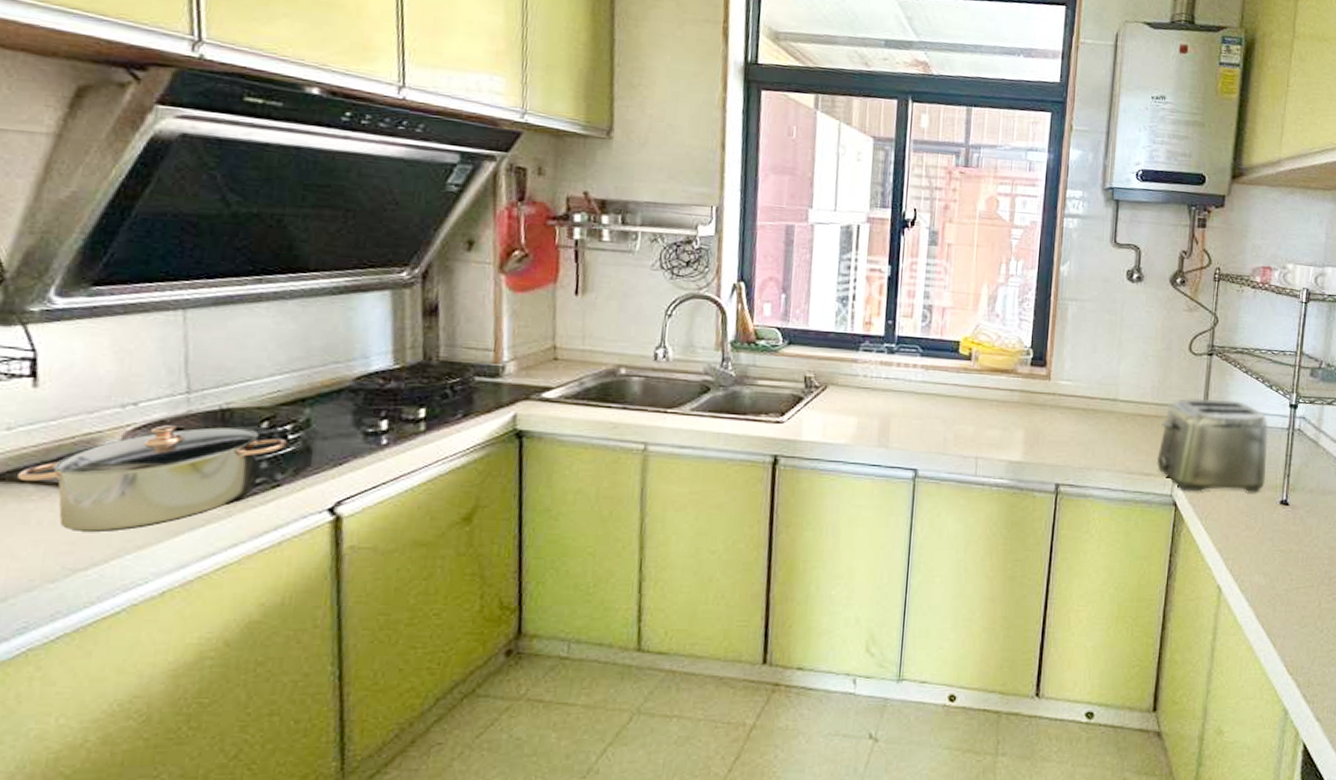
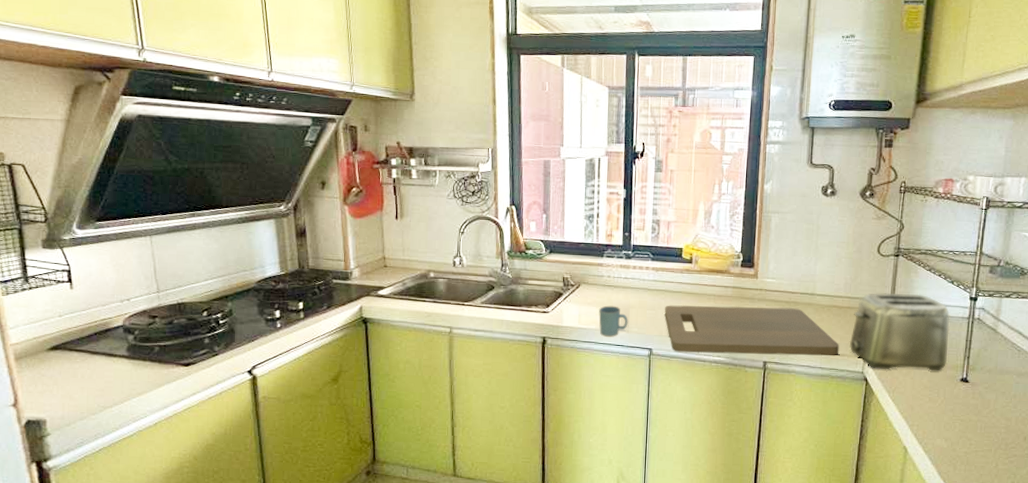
cooking pot: present [18,424,289,532] -> none [68,313,220,383]
mug: none [850,413,888,455] -> present [599,305,628,337]
cutting board: none [935,413,1145,476] -> present [664,305,839,356]

